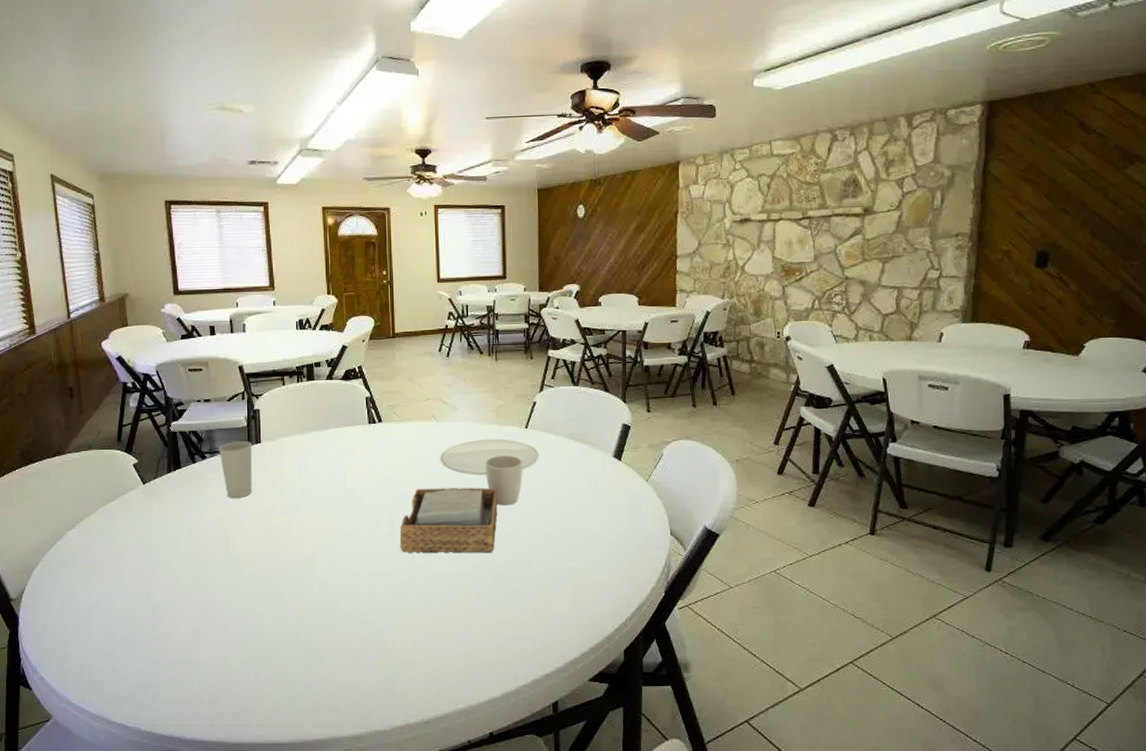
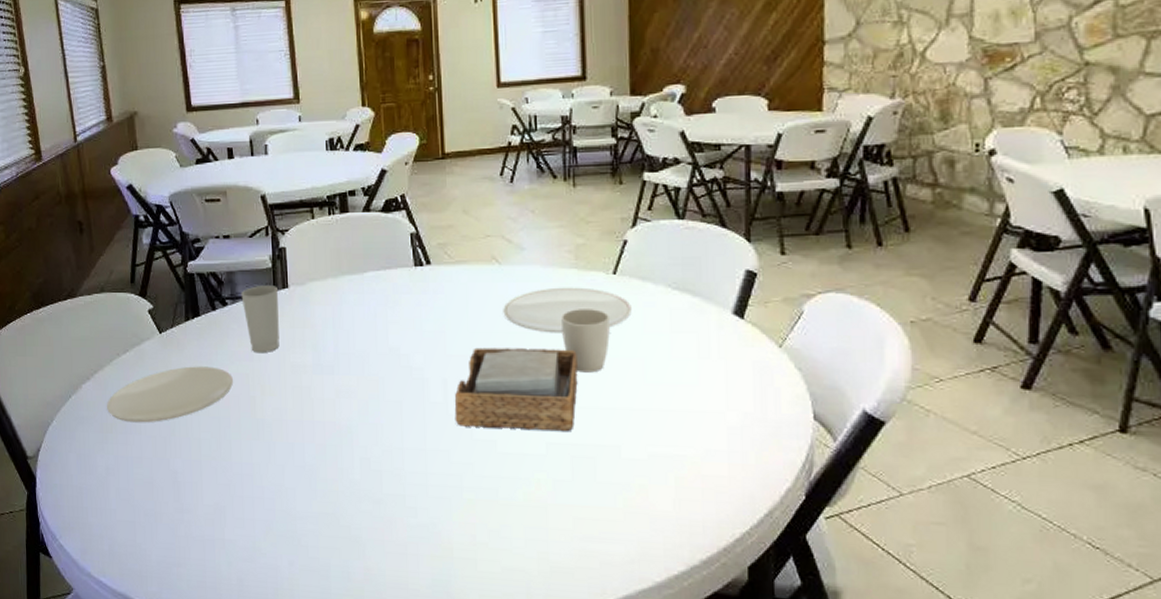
plate: none [91,511,209,563] -> present [107,366,233,423]

